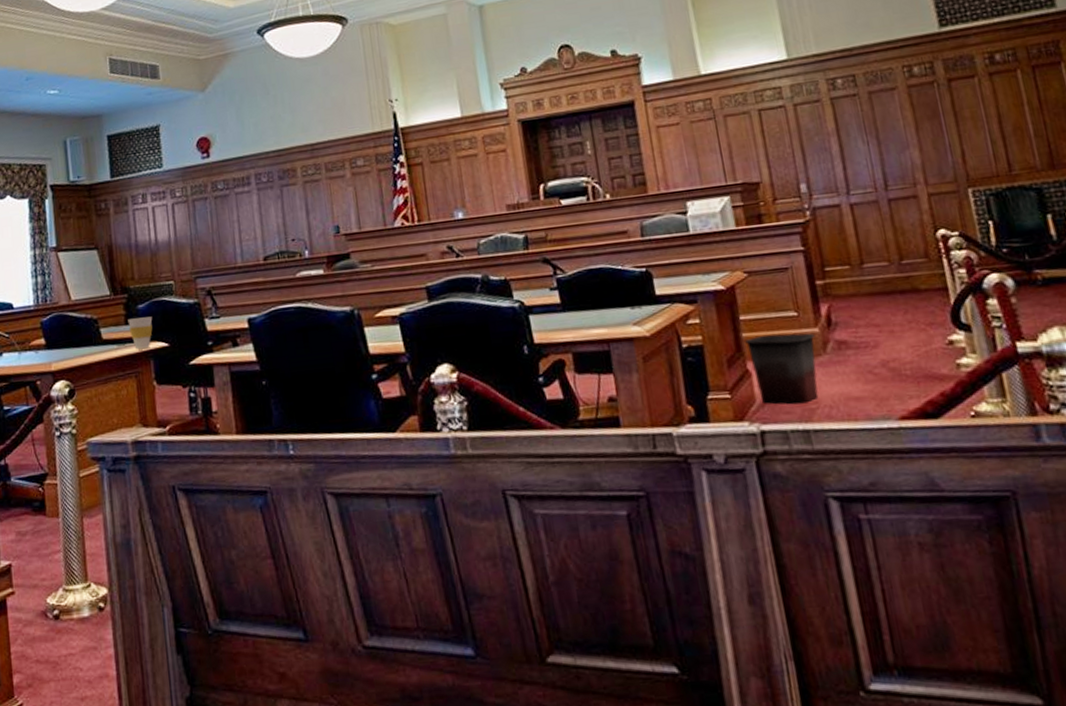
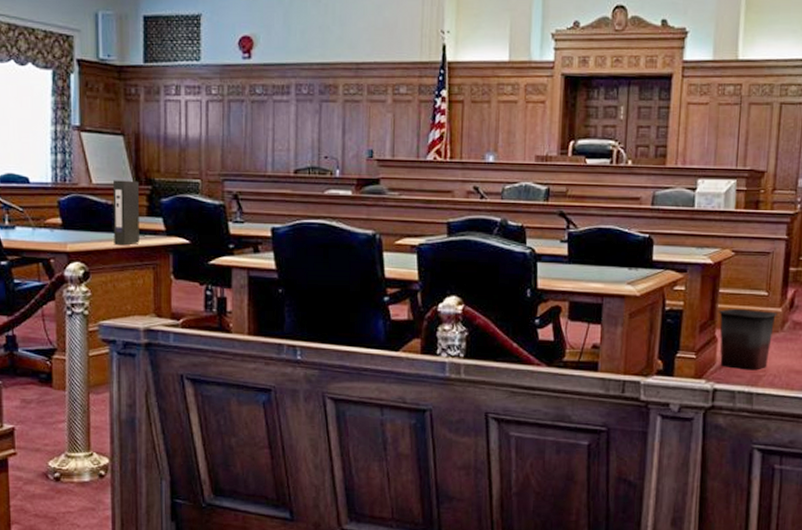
binder: none [91,291,120,359] -> present [112,180,140,246]
cup: present [128,316,153,350] -> none [150,211,176,243]

